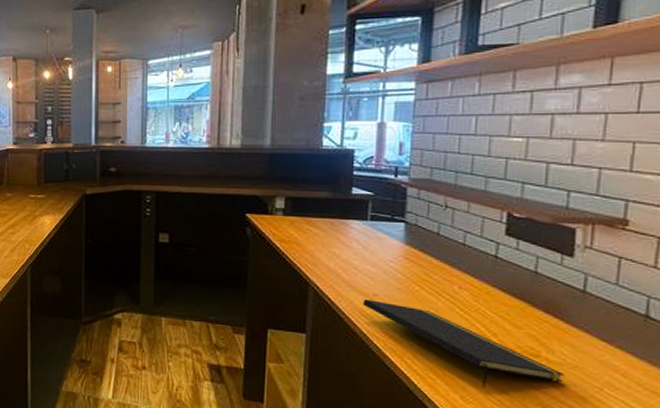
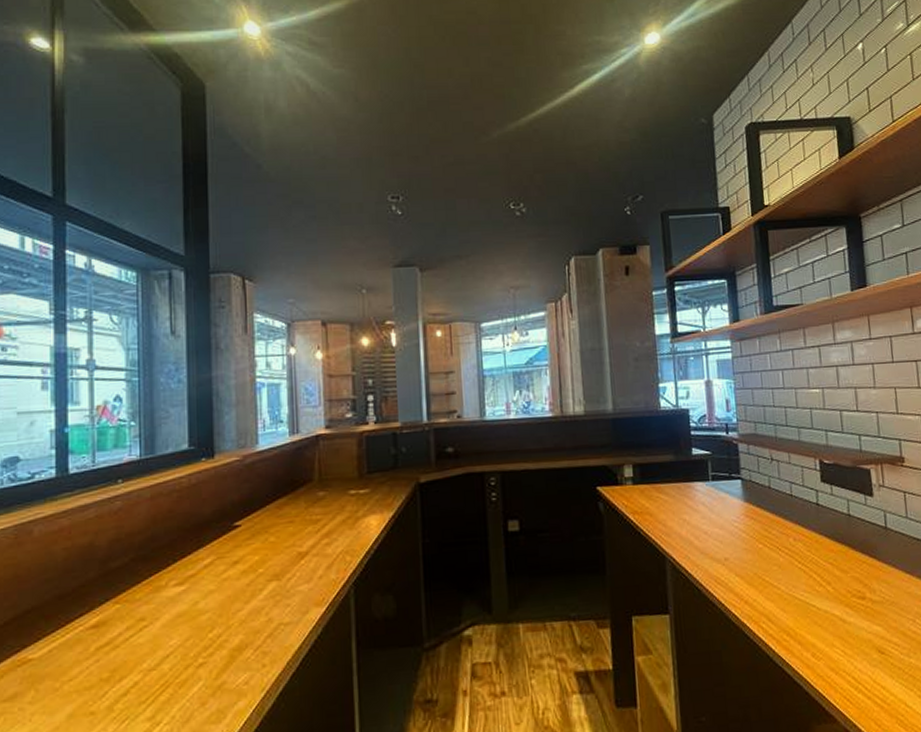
notepad: present [363,298,564,389] -> none [716,564,887,641]

